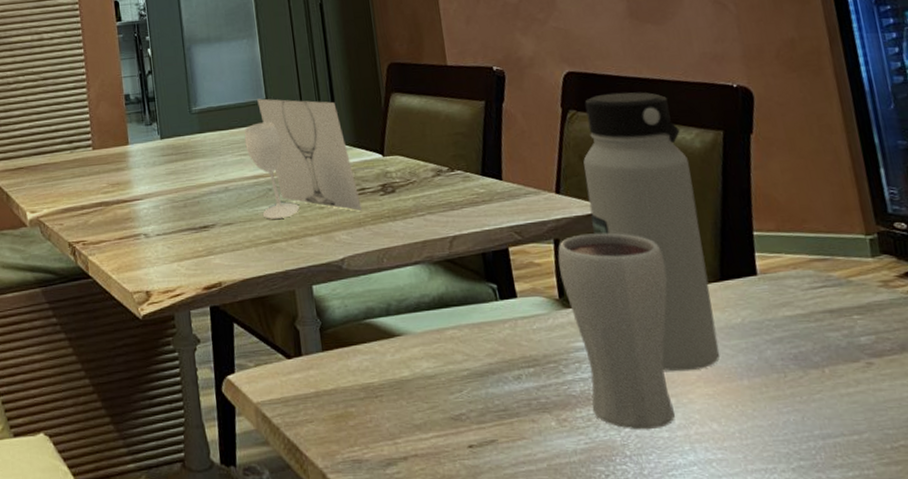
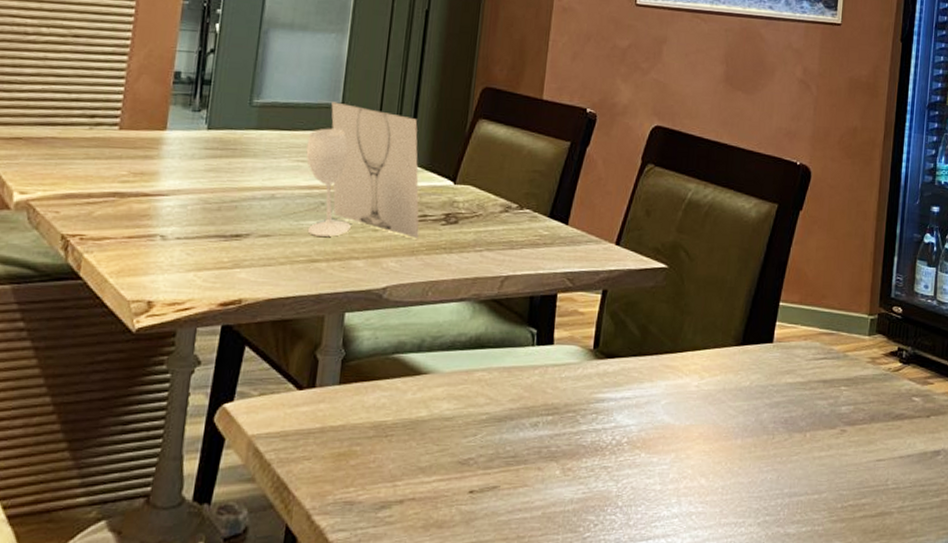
drinking glass: present [557,232,675,430] -> none [597,288,698,482]
water bottle: present [583,92,720,372] -> none [641,153,743,428]

